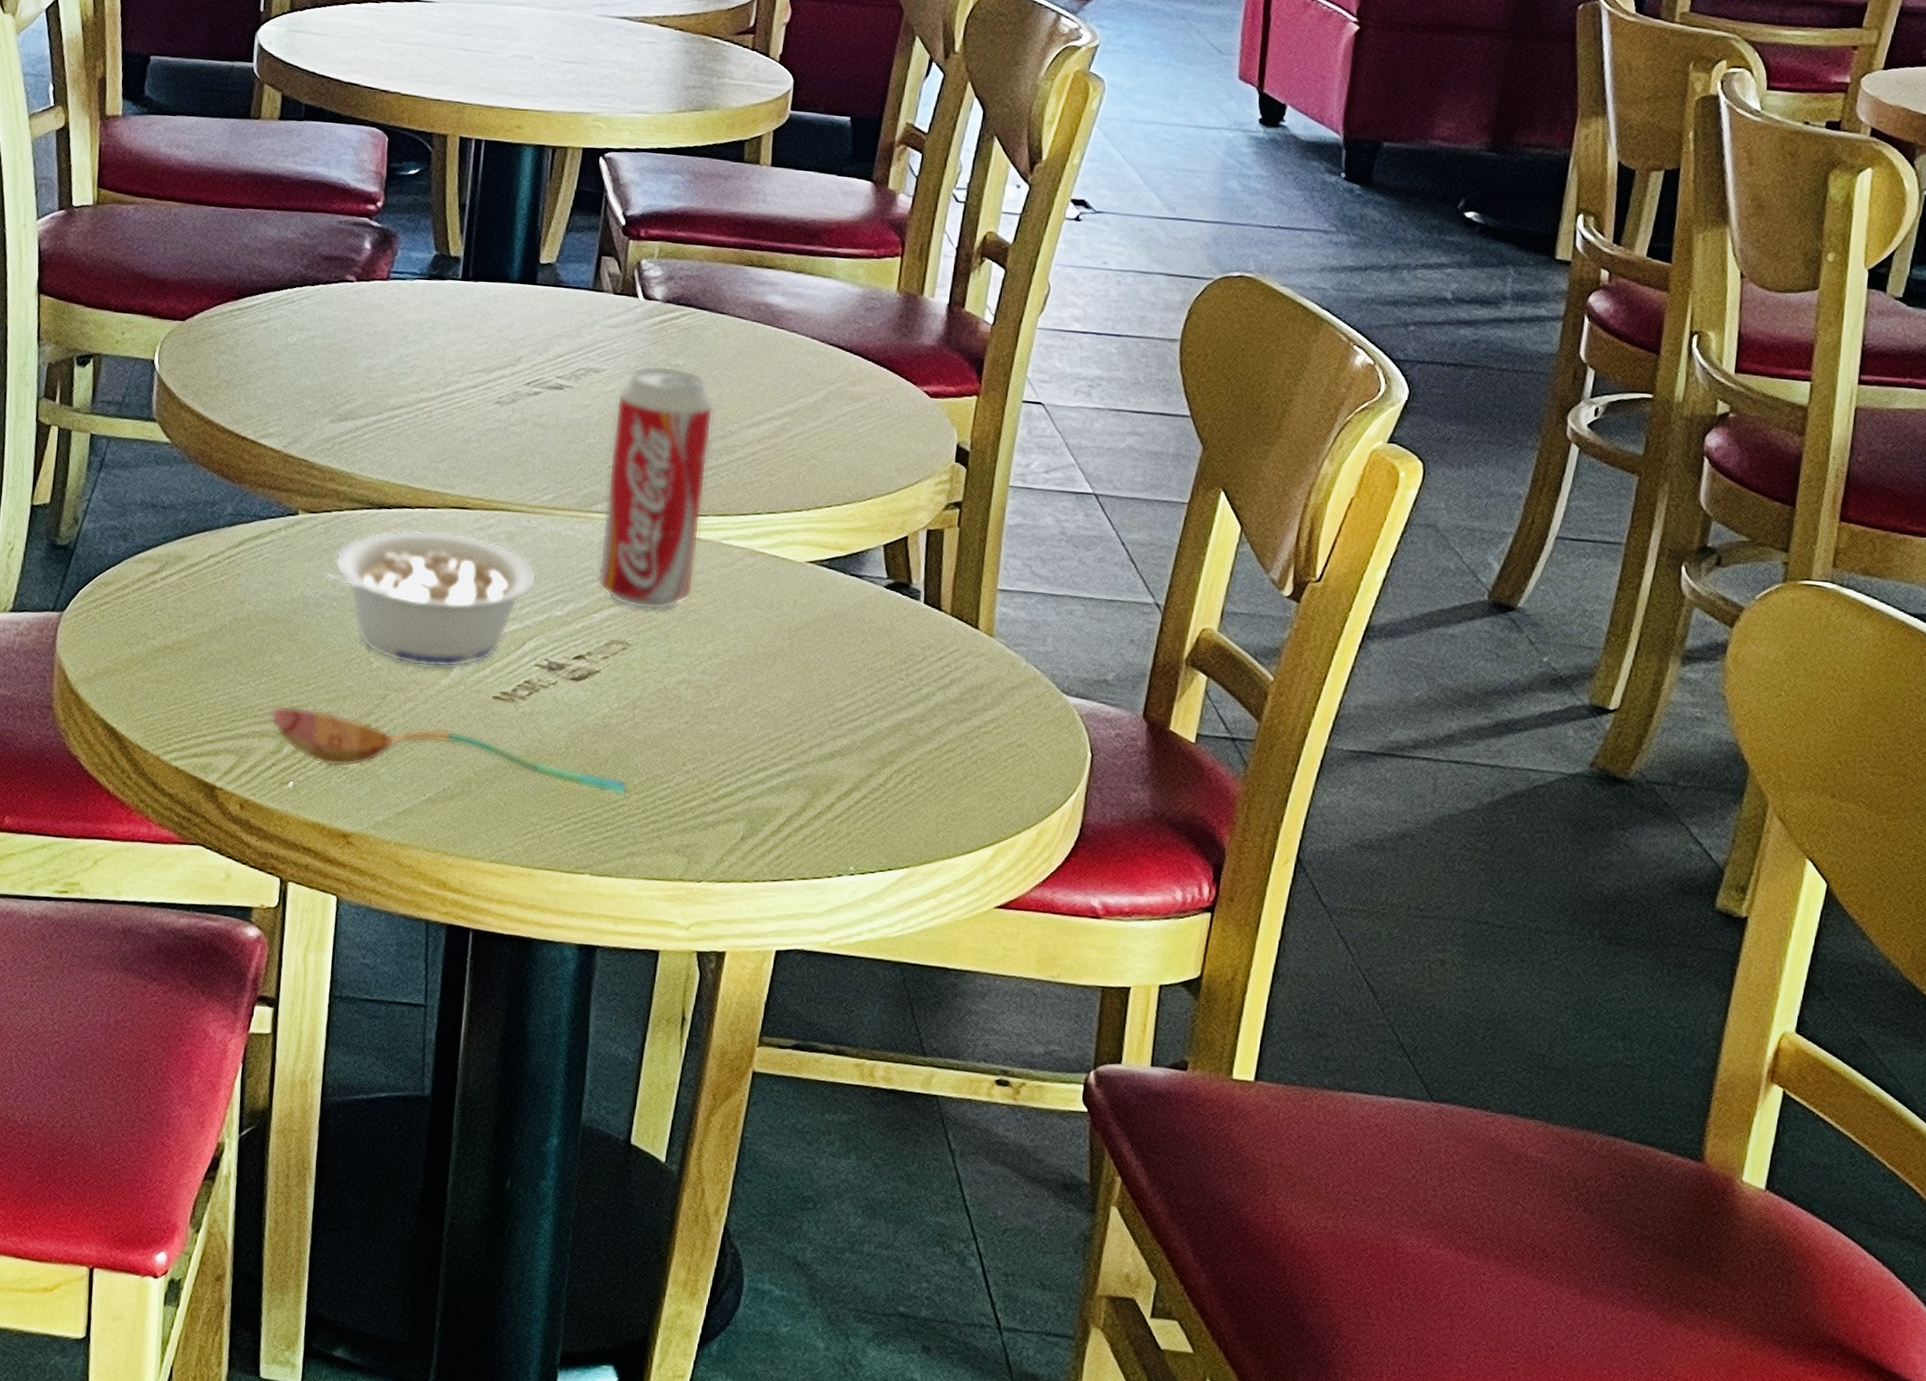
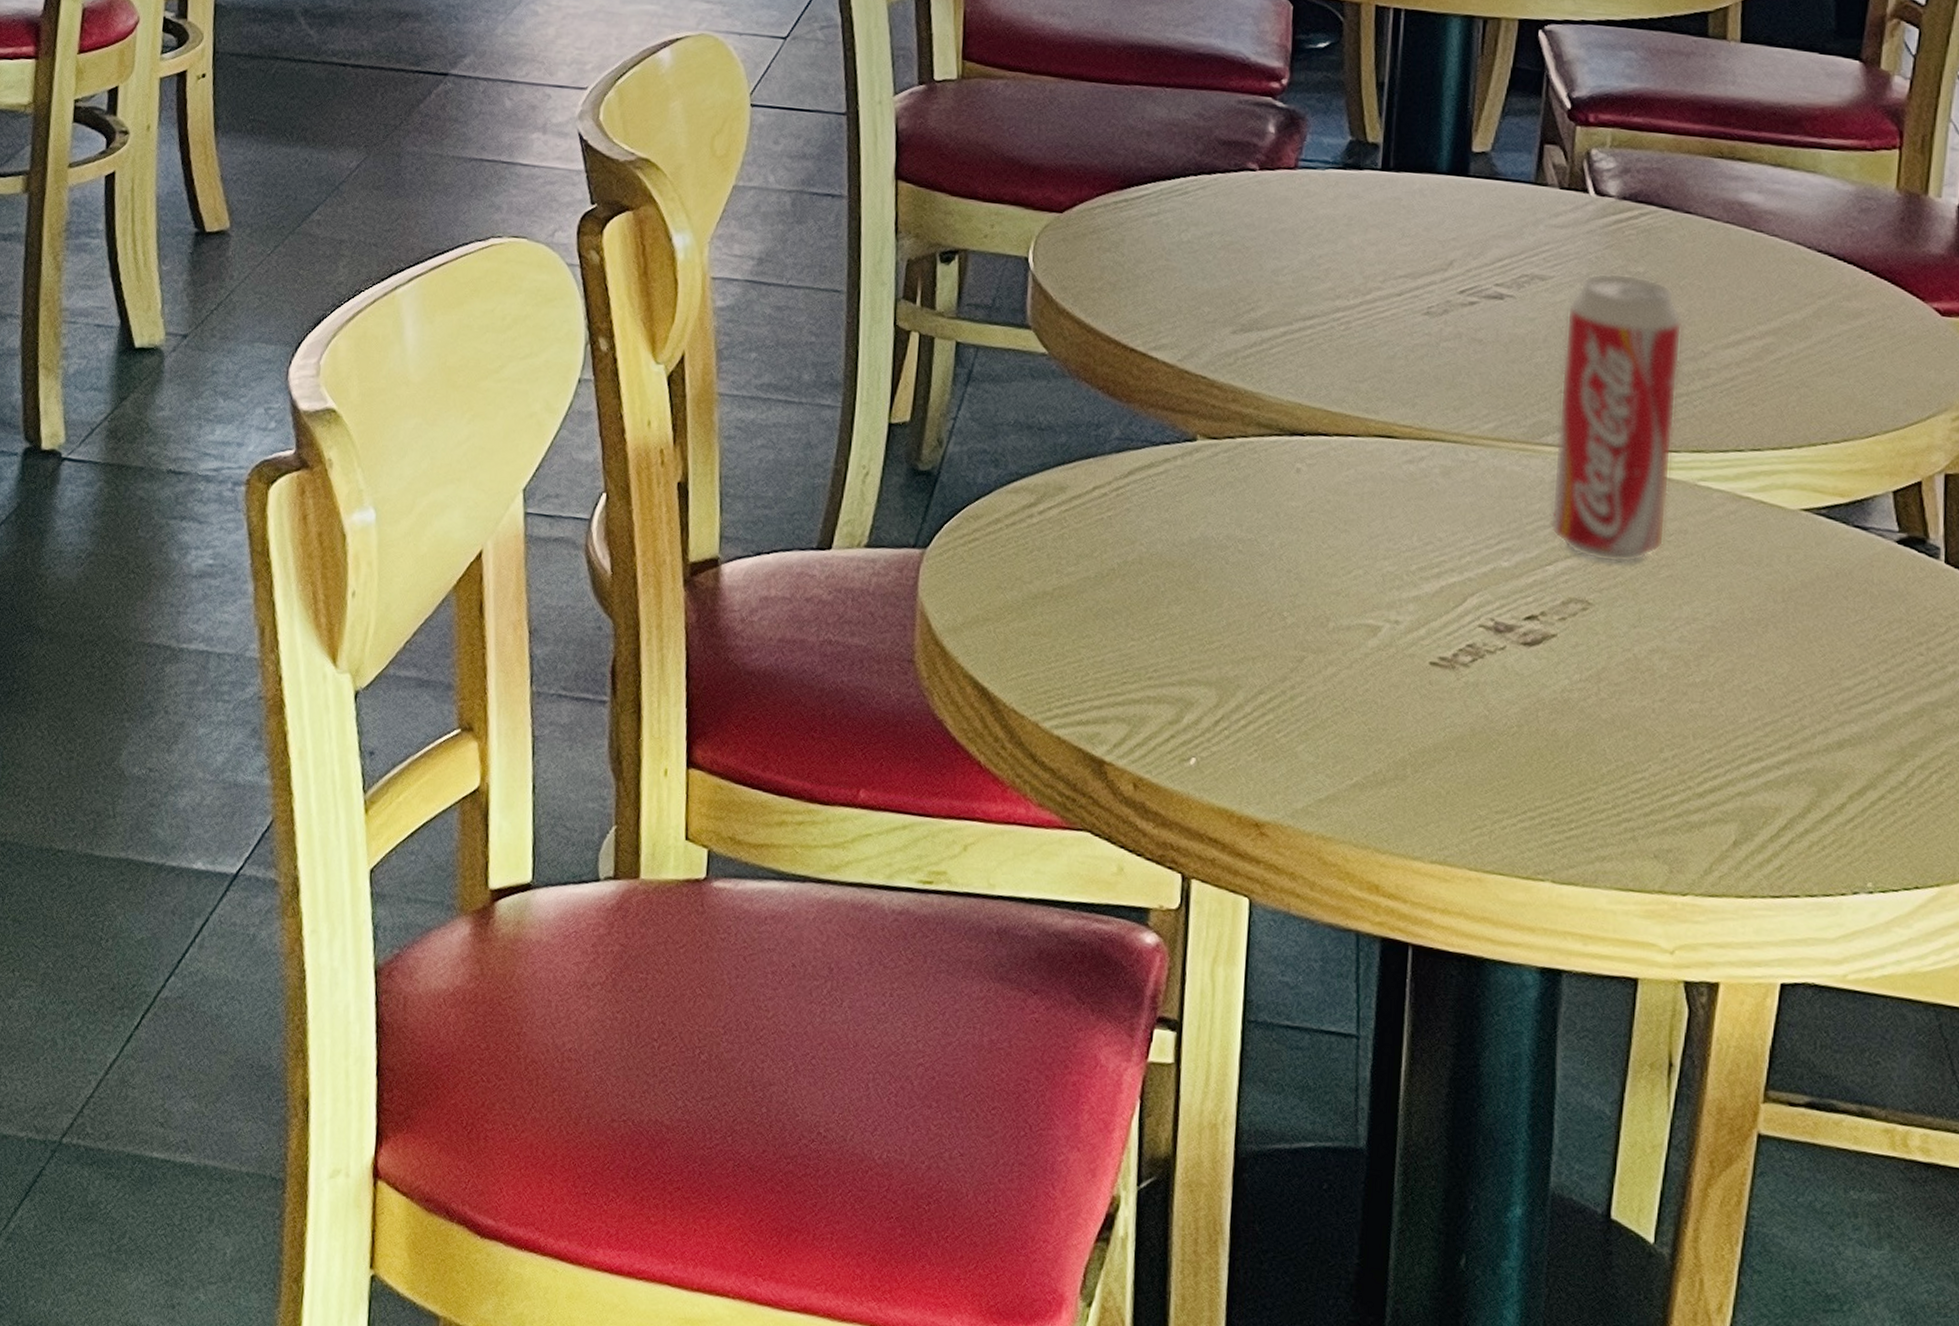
soupspoon: present [269,705,628,796] -> none [1166,666,1595,787]
legume: present [324,529,537,668] -> none [1227,461,1478,627]

